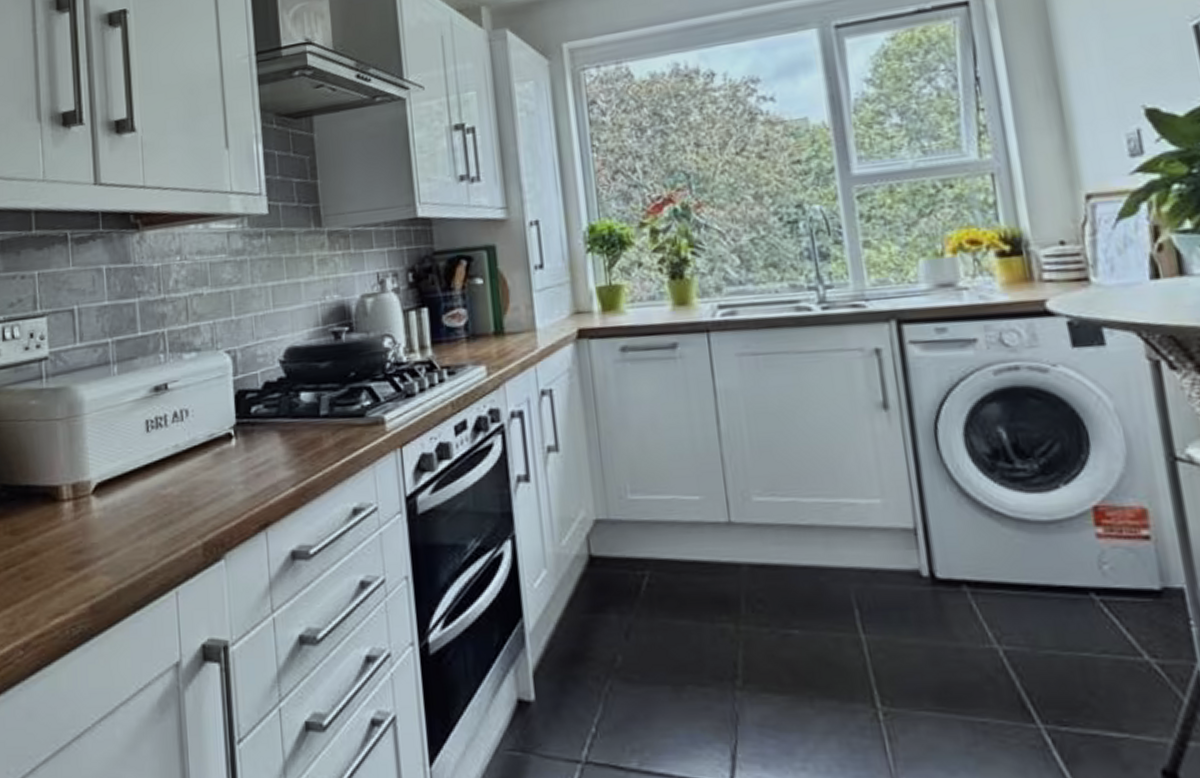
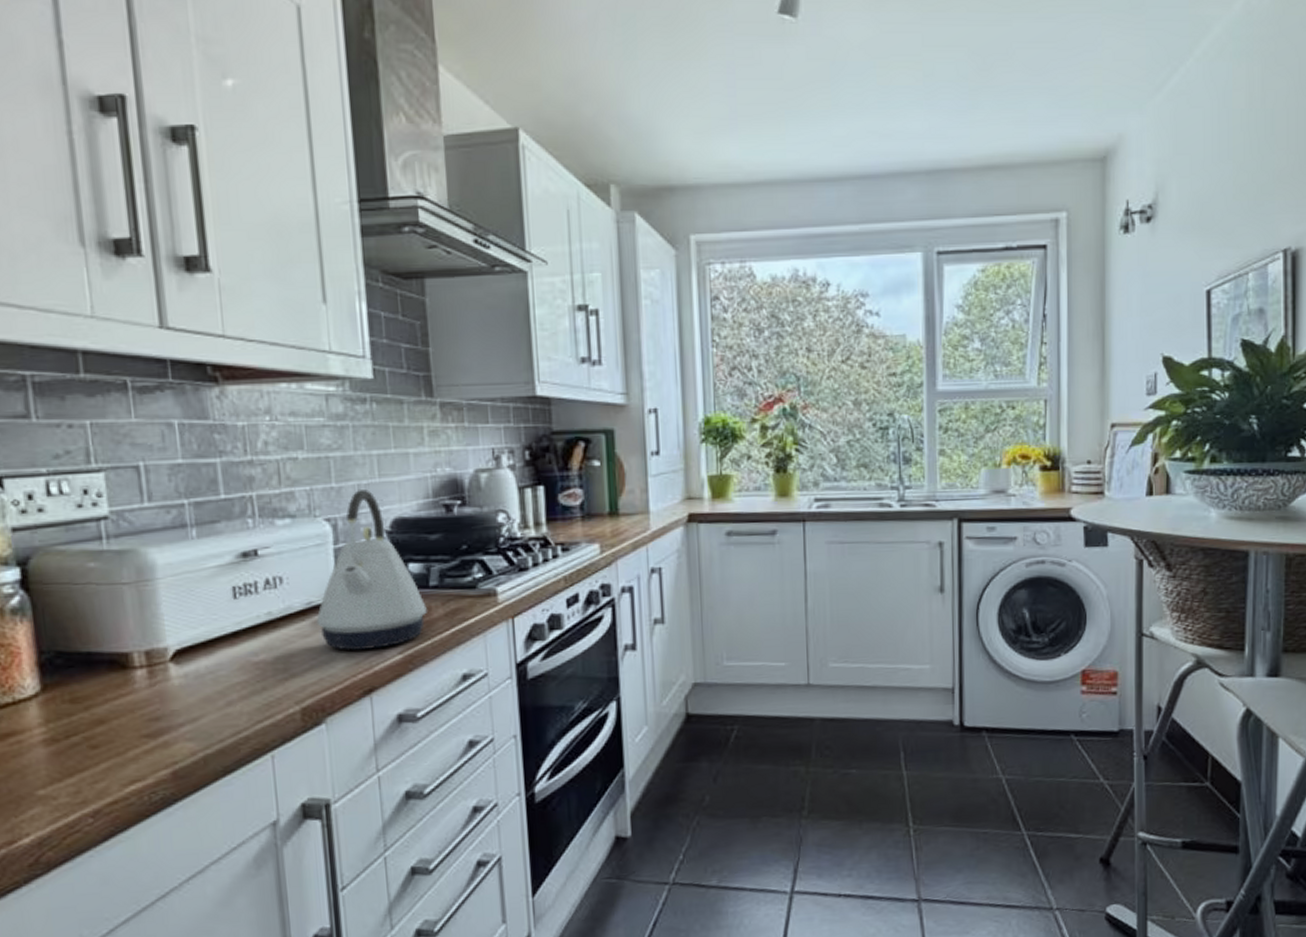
kettle: none [217,320,318,483] -> present [316,490,427,650]

